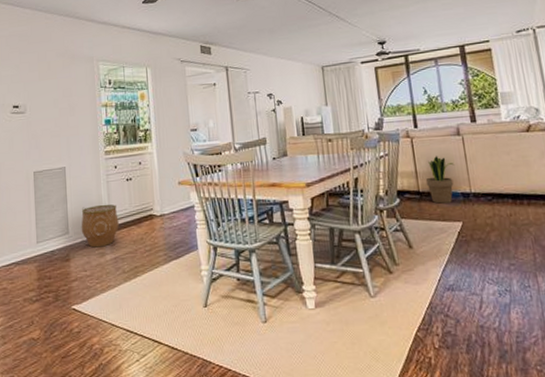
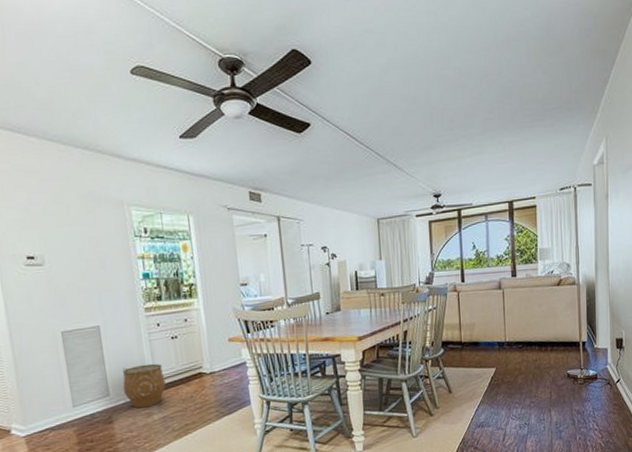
potted plant: present [425,156,455,205] -> none [467,309,494,353]

